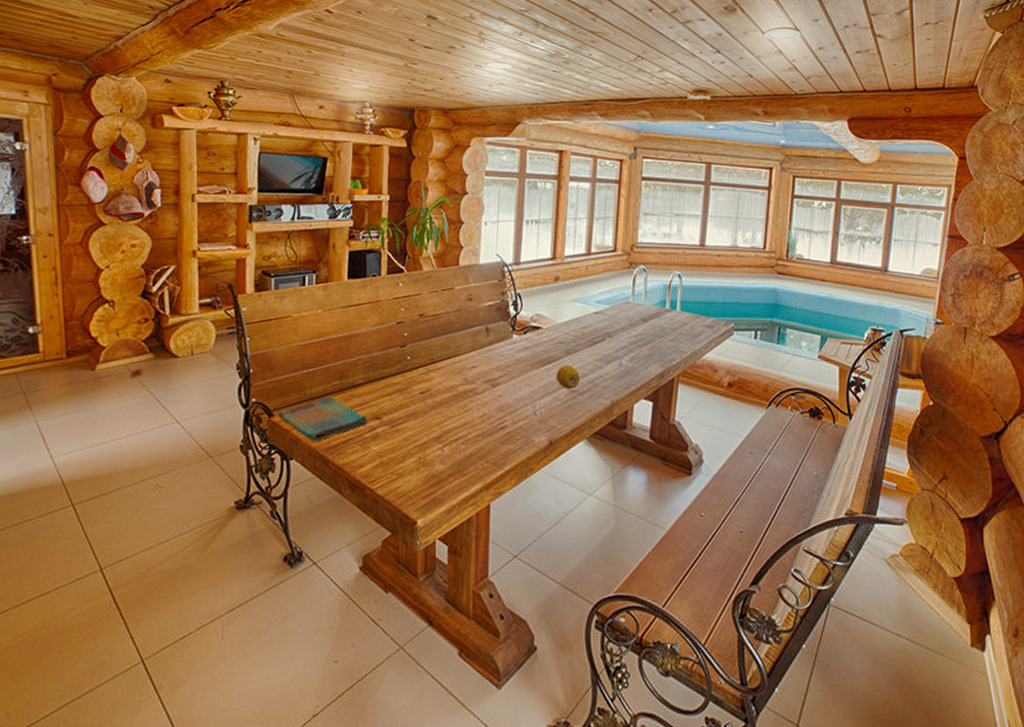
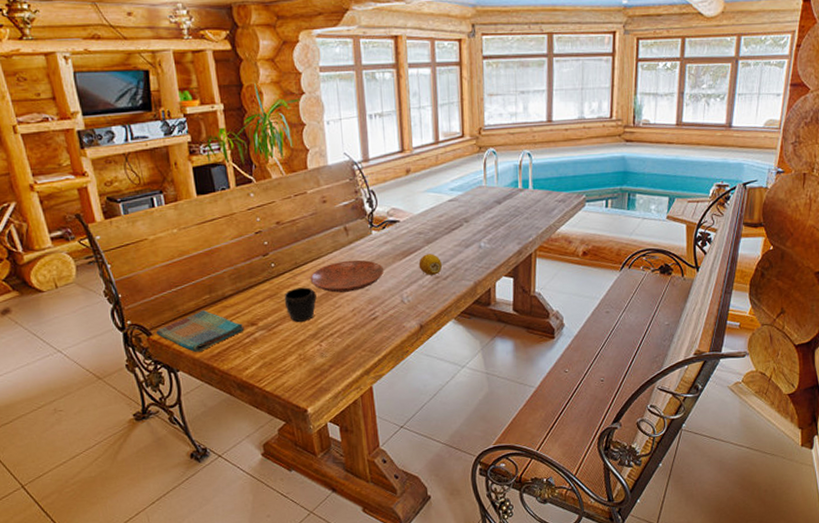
mug: none [413,384,447,422] -> present [284,287,317,322]
bowl: none [443,362,520,396] -> present [310,259,384,293]

